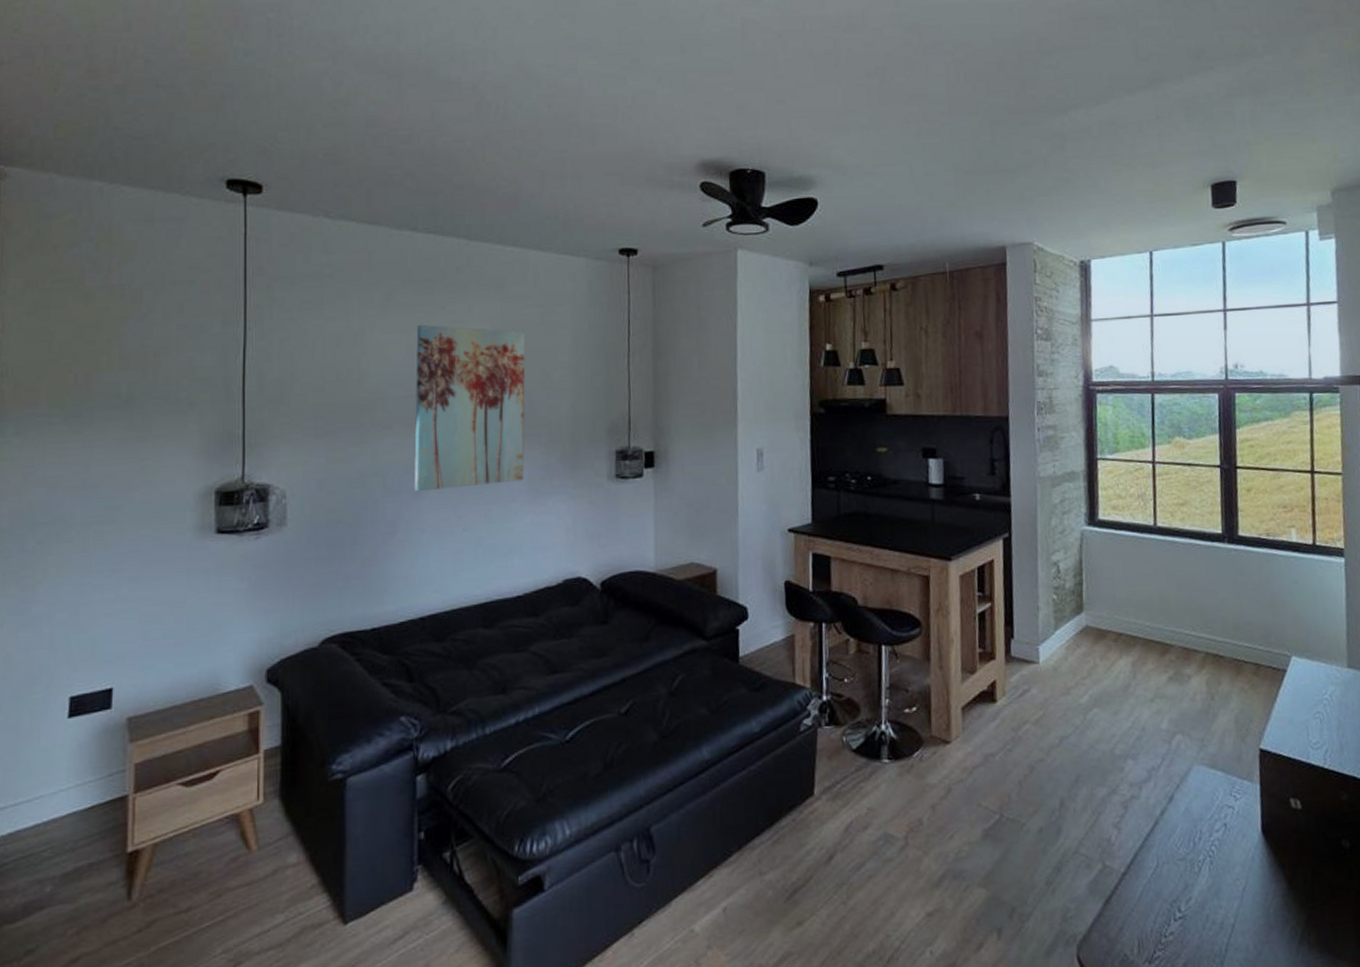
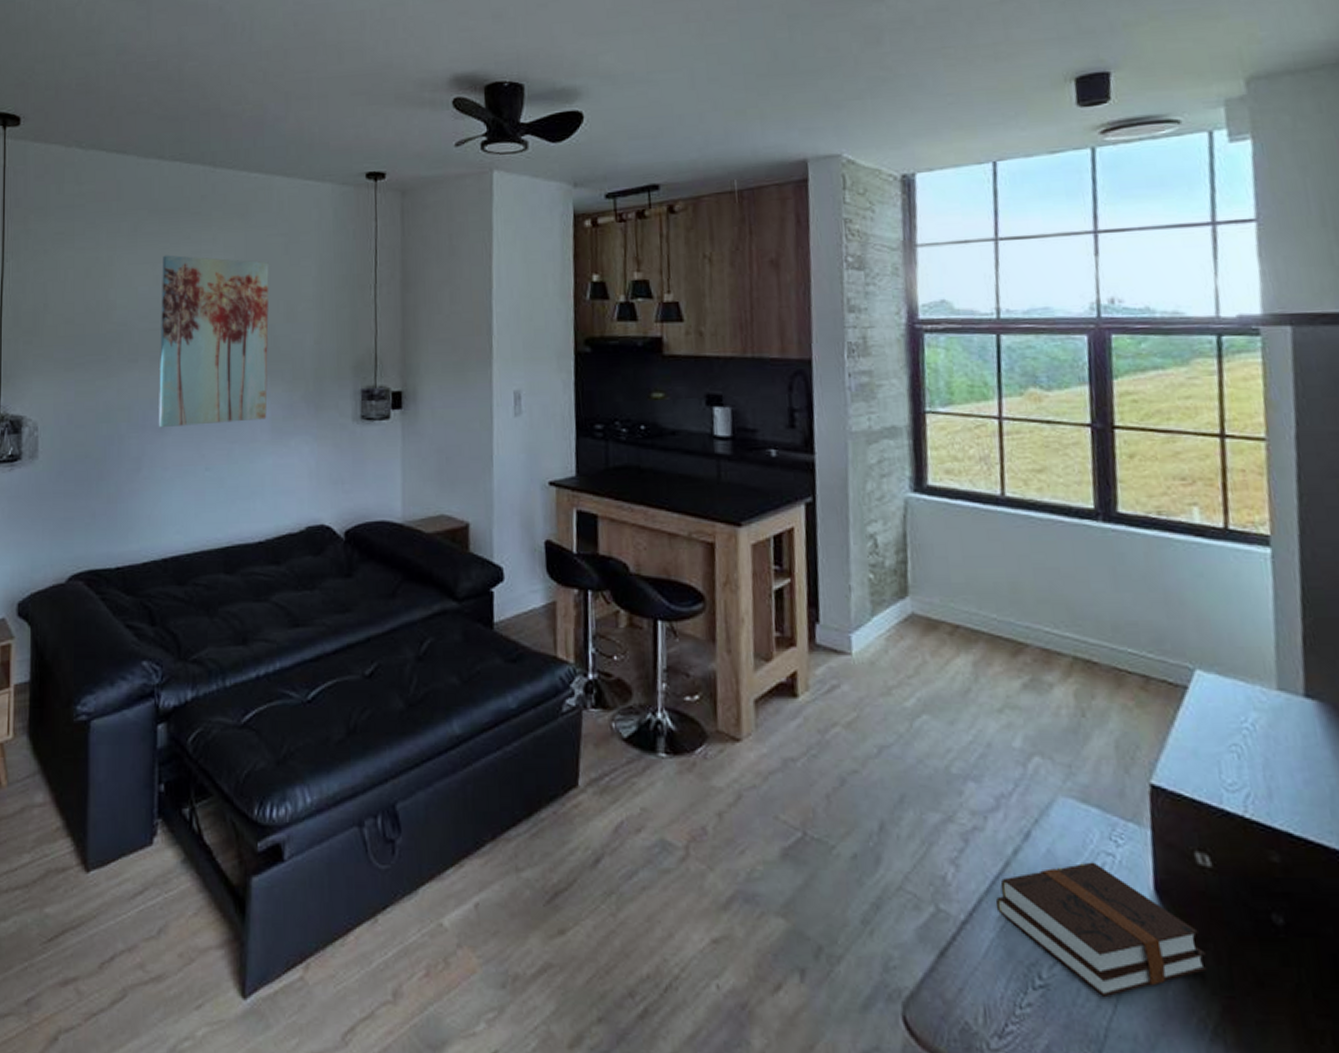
hardback book: none [1147,814,1298,920] -> present [995,862,1207,998]

